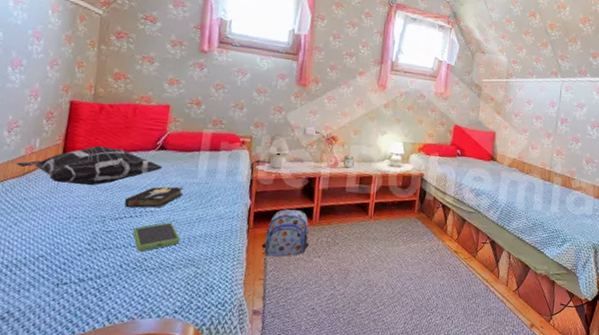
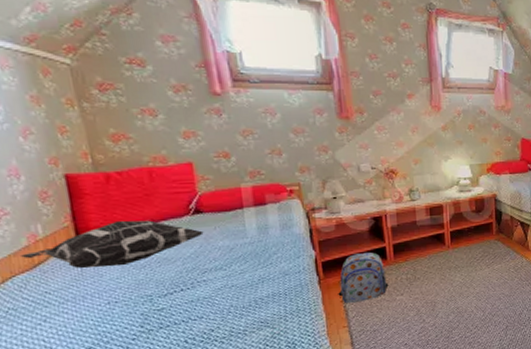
hardback book: present [124,186,184,208] -> none [168,249,237,281]
tablet: present [132,222,180,252] -> none [188,288,246,324]

